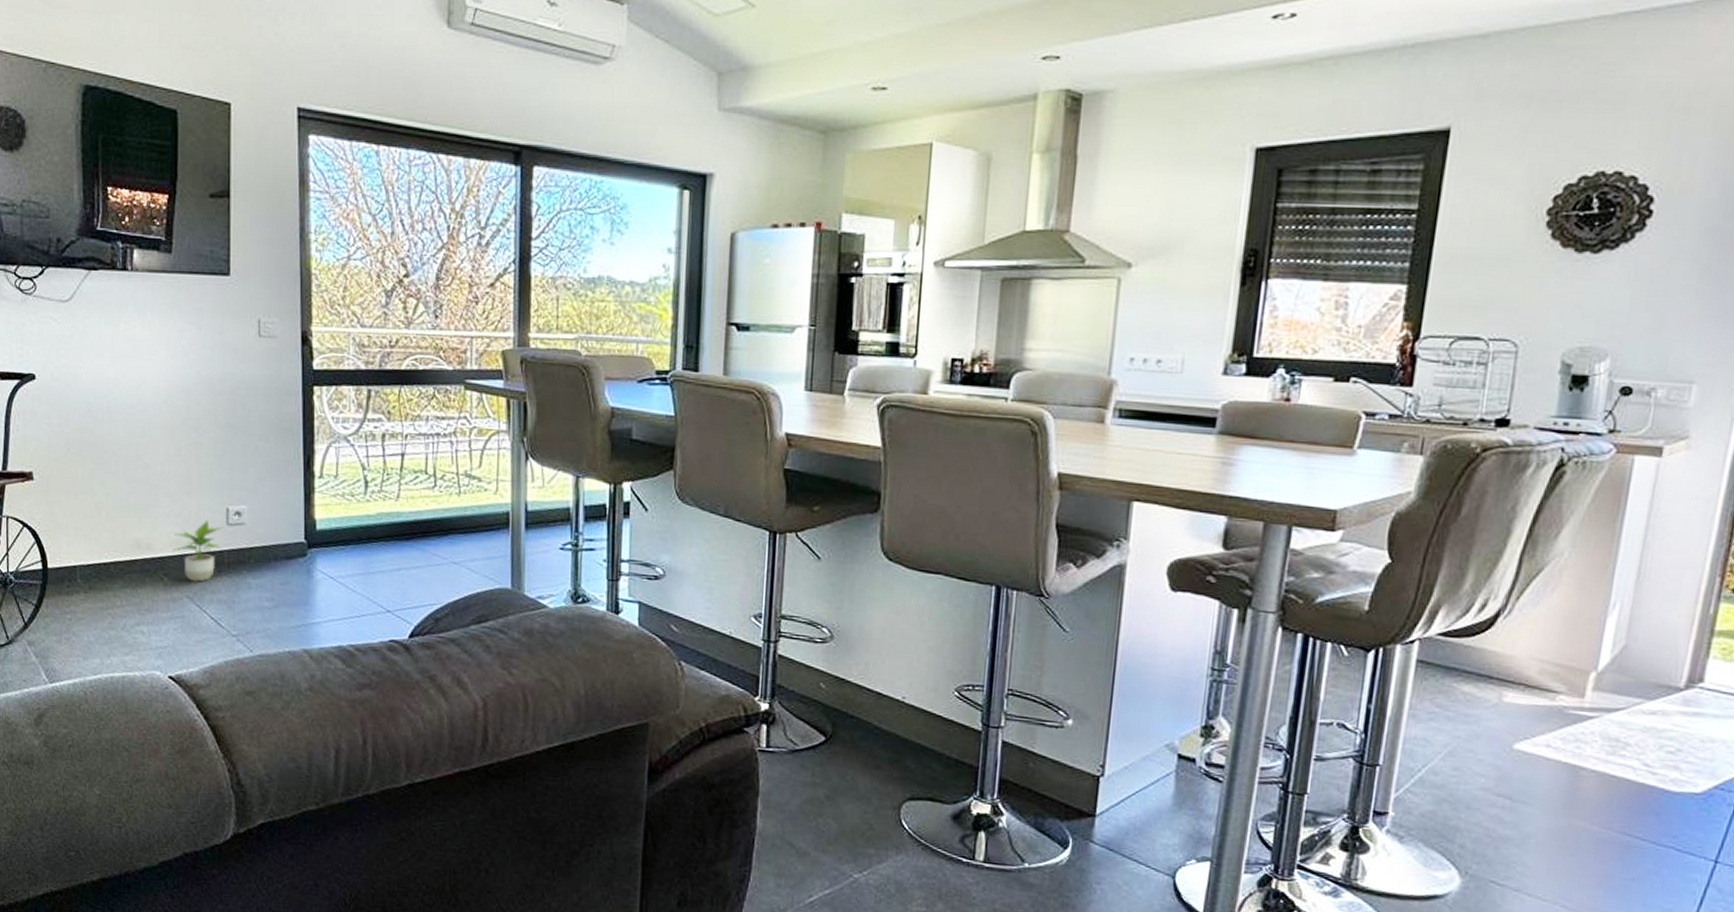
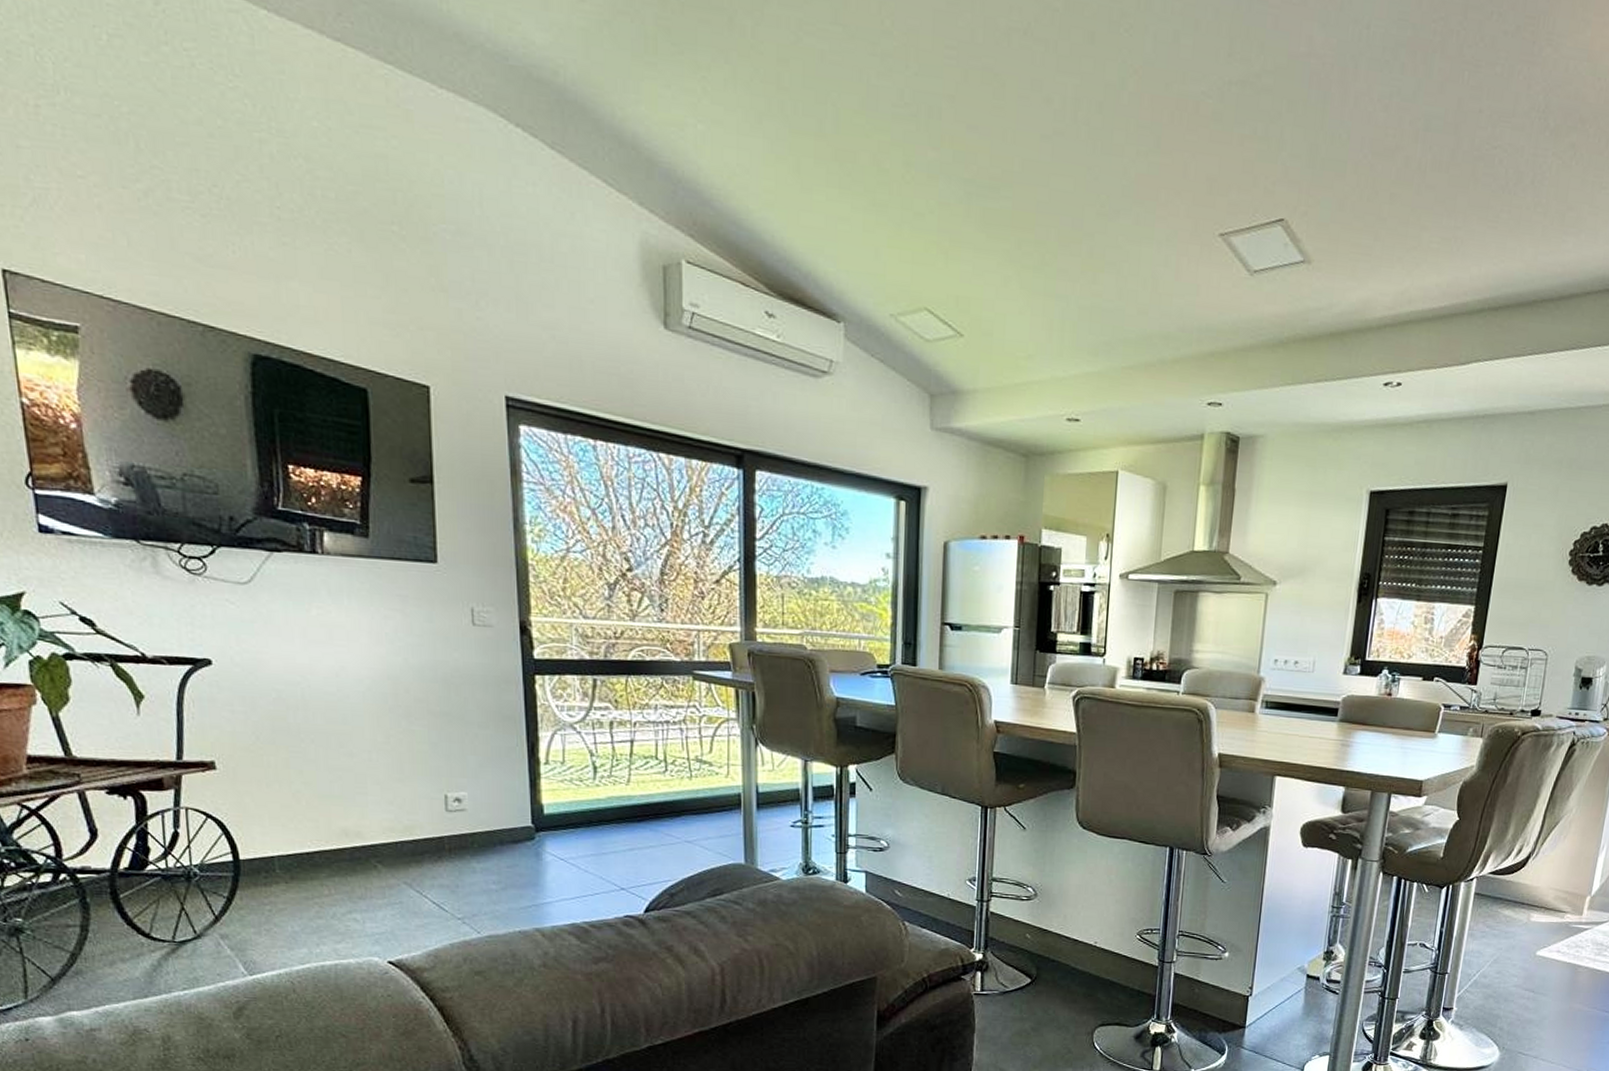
potted plant: present [173,519,222,582] -> none [386,806,441,868]

